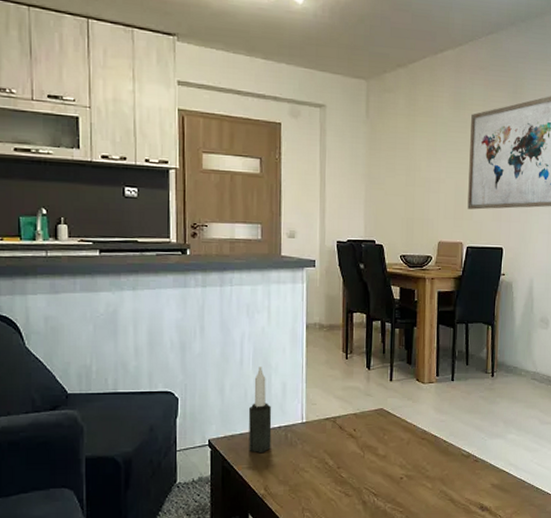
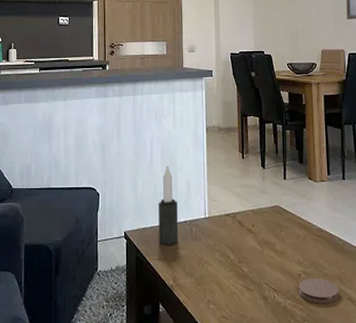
coaster: none [400,480,441,505] -> present [299,278,340,304]

